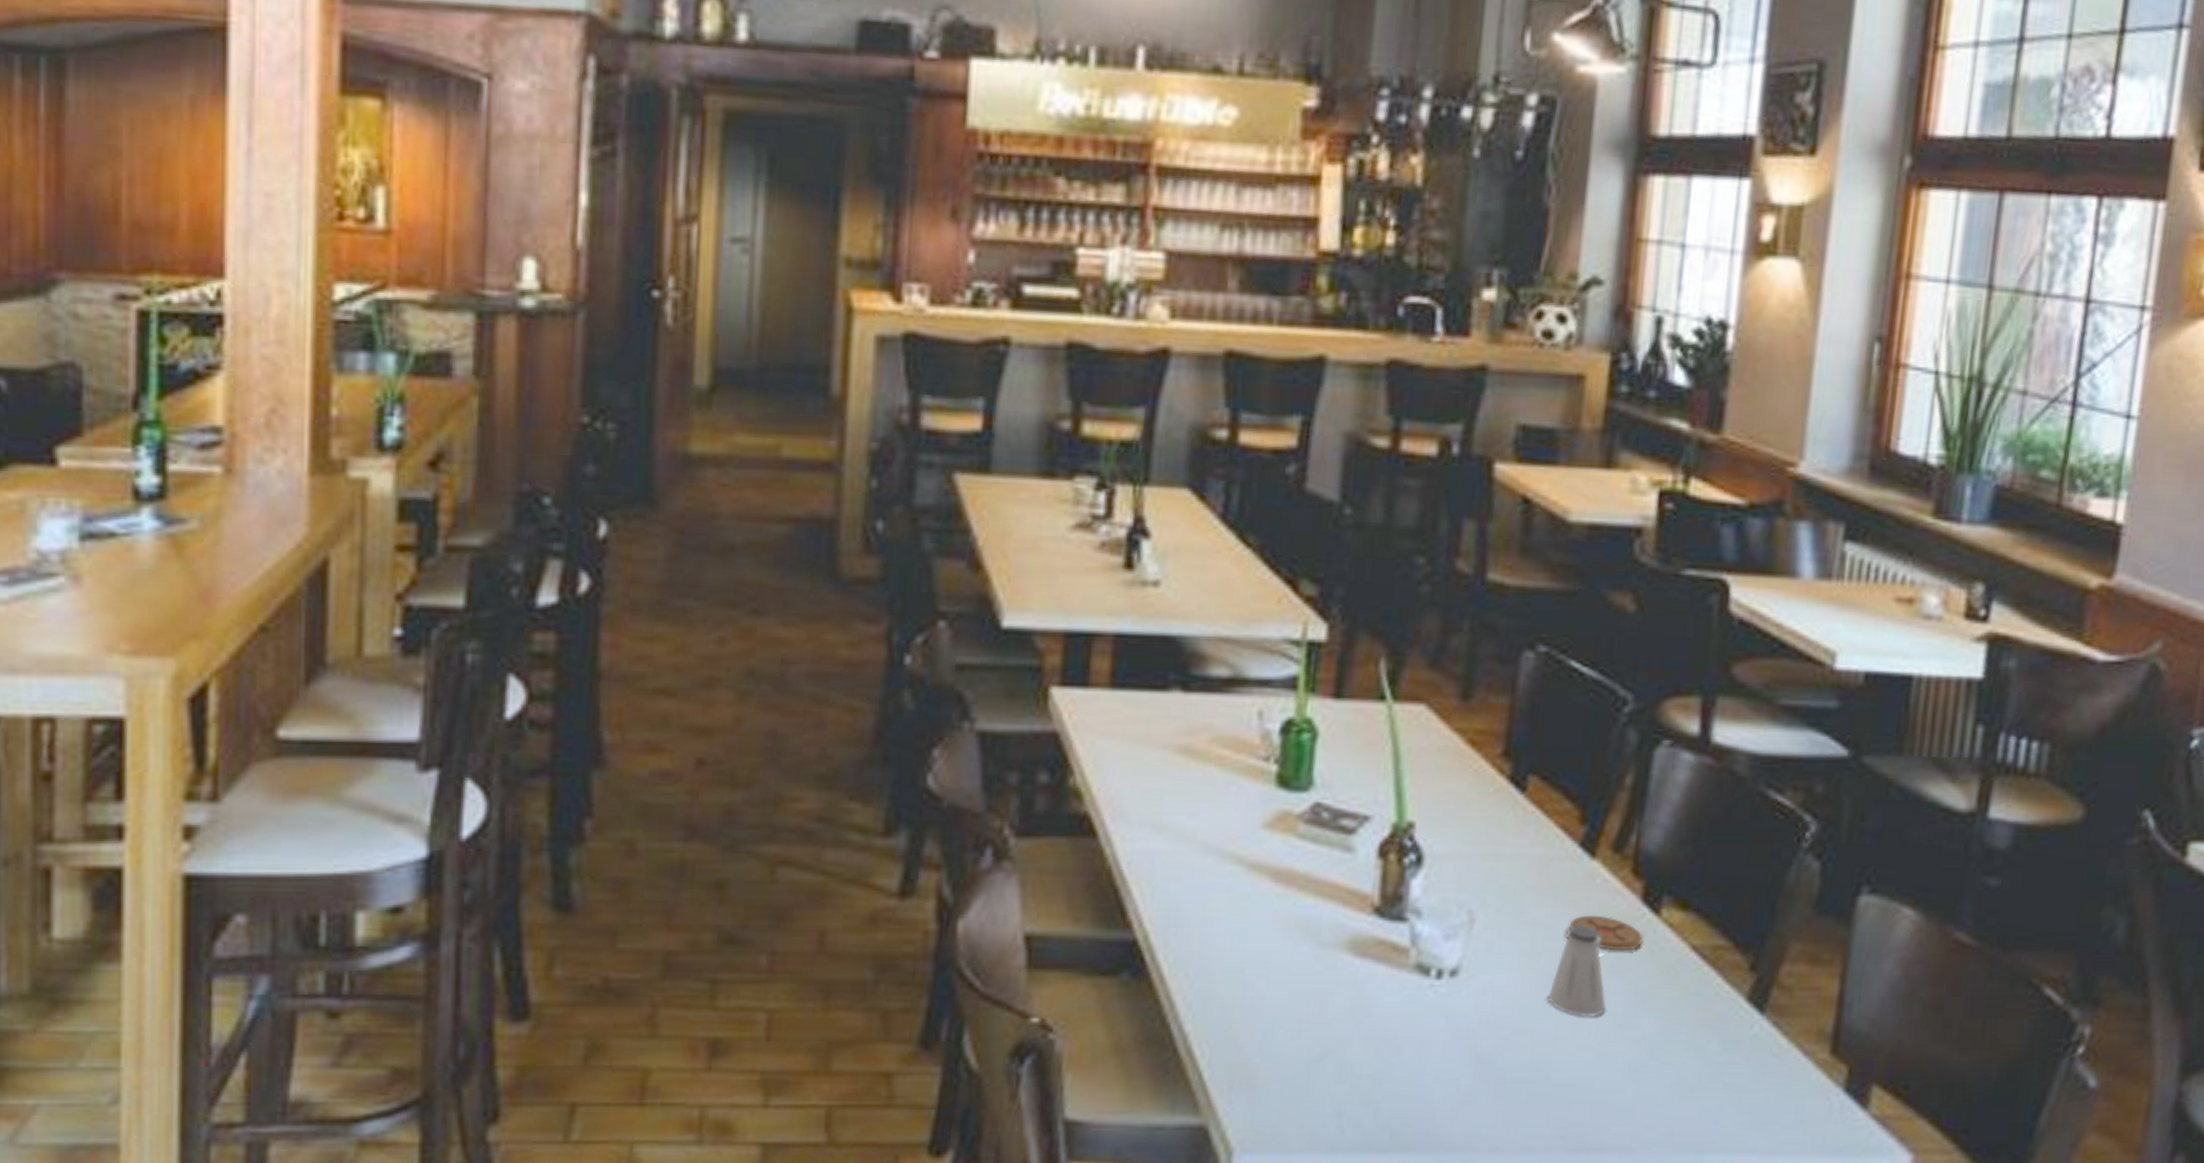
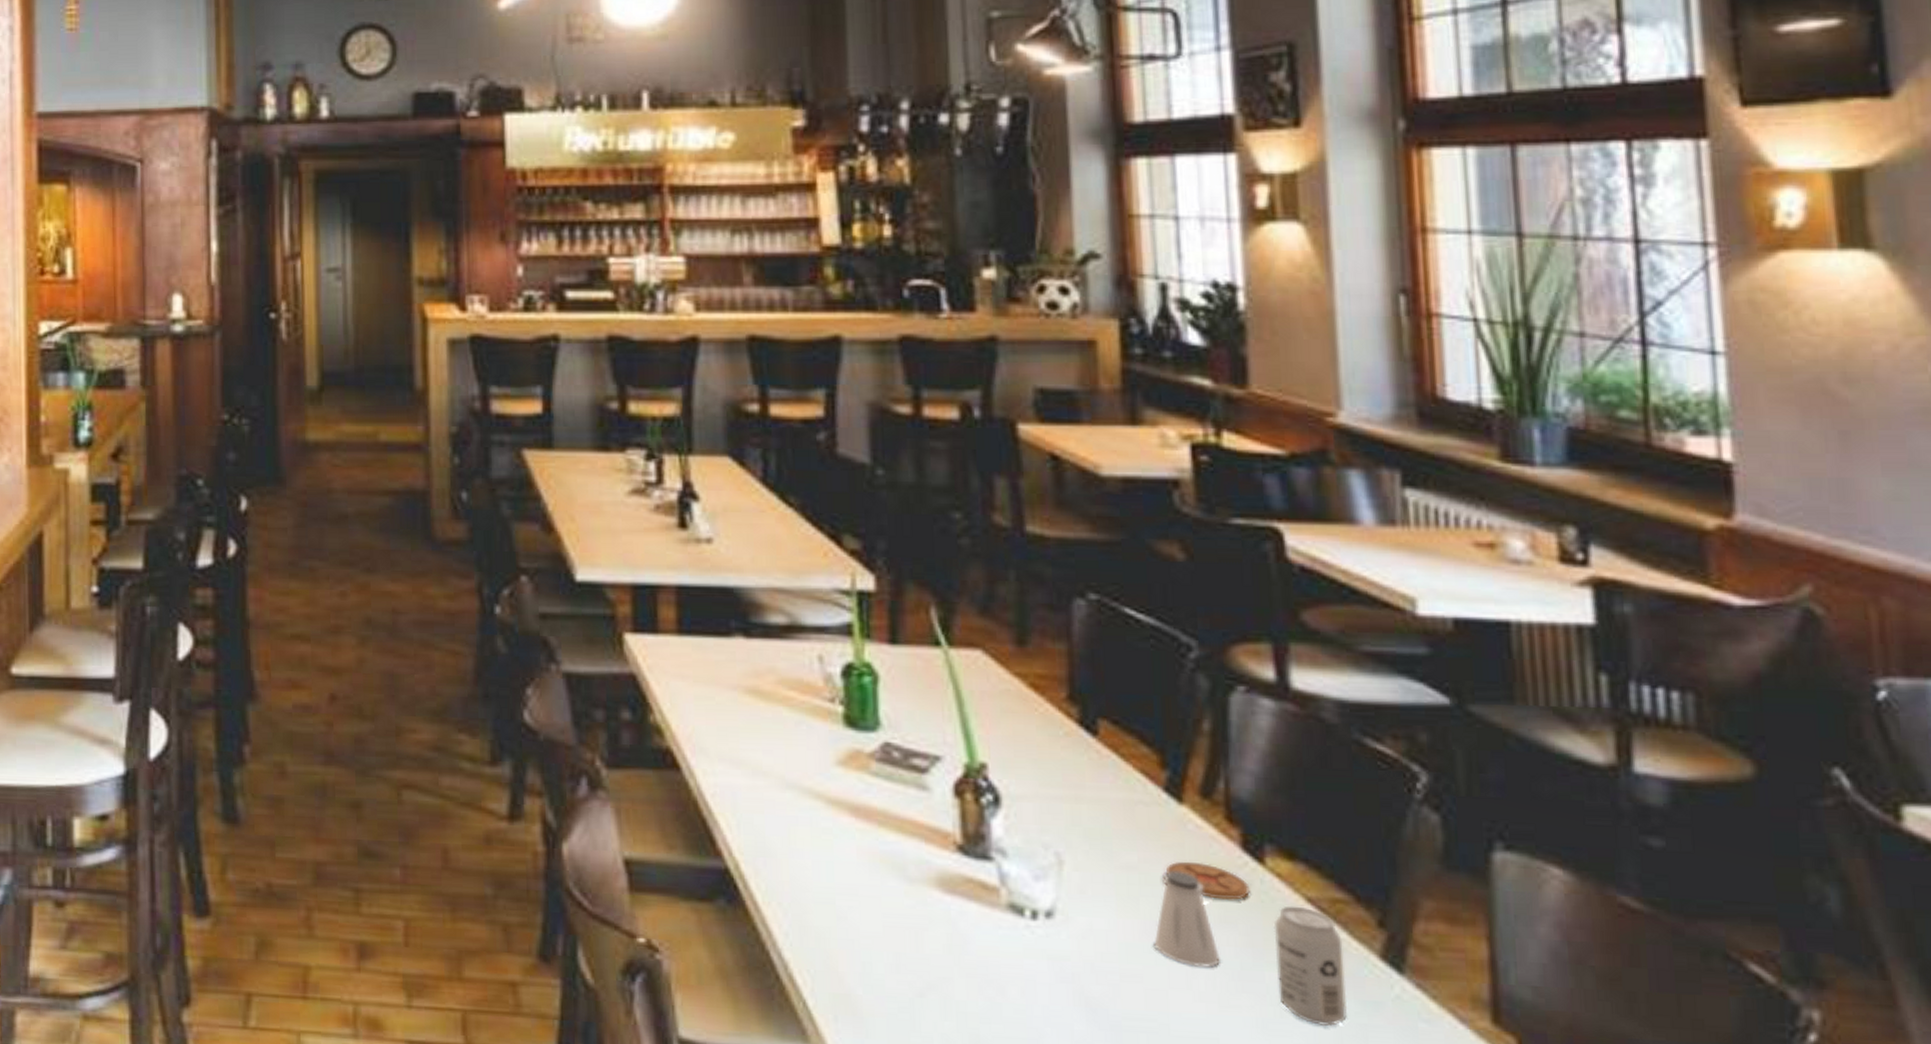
beverage can: none [1652,954,1717,1067] -> present [1273,905,1347,1027]

